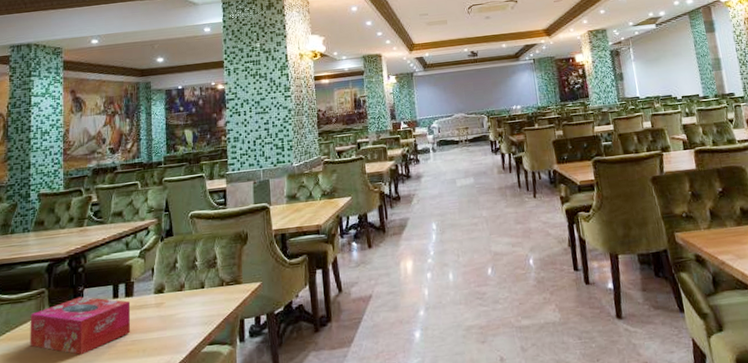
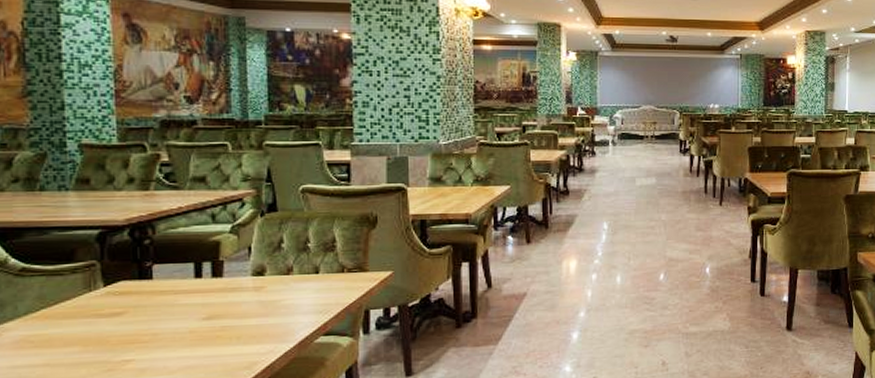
tissue box: present [30,296,131,356] -> none [75,273,220,340]

